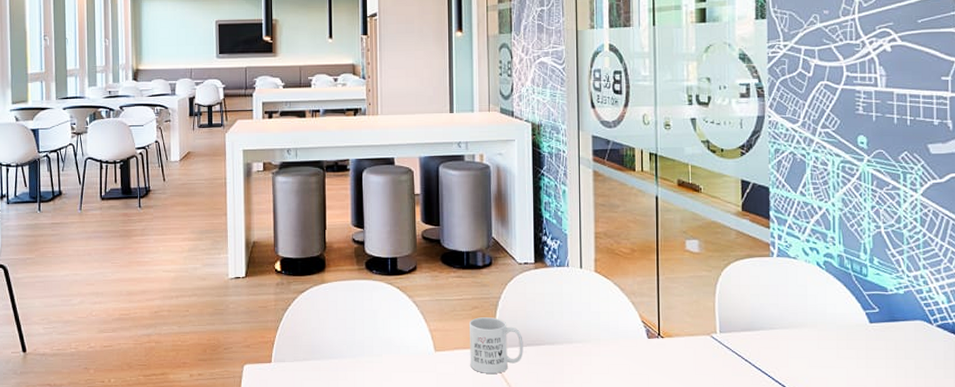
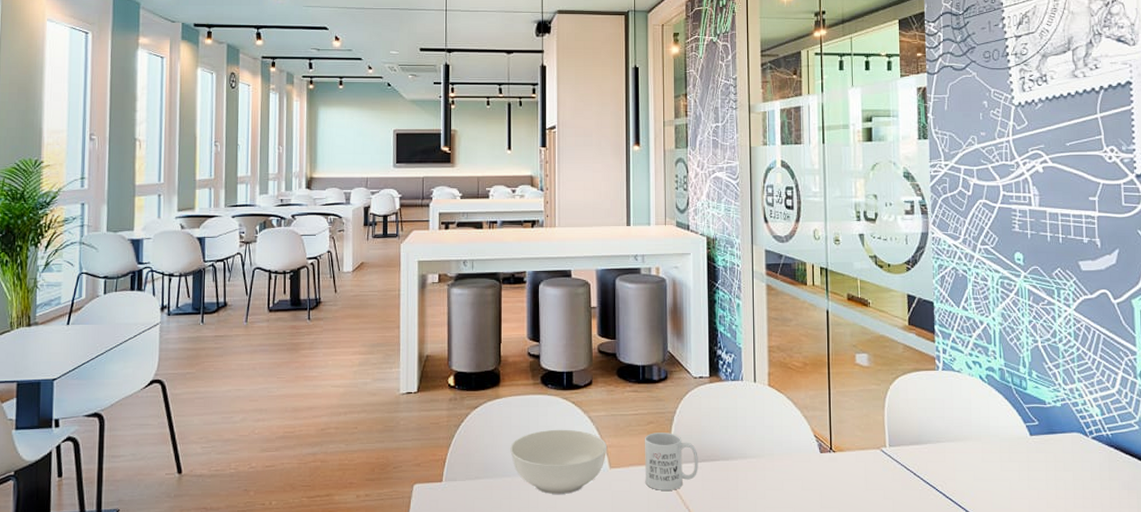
bowl: none [336,313,432,376] -> present [510,429,608,494]

